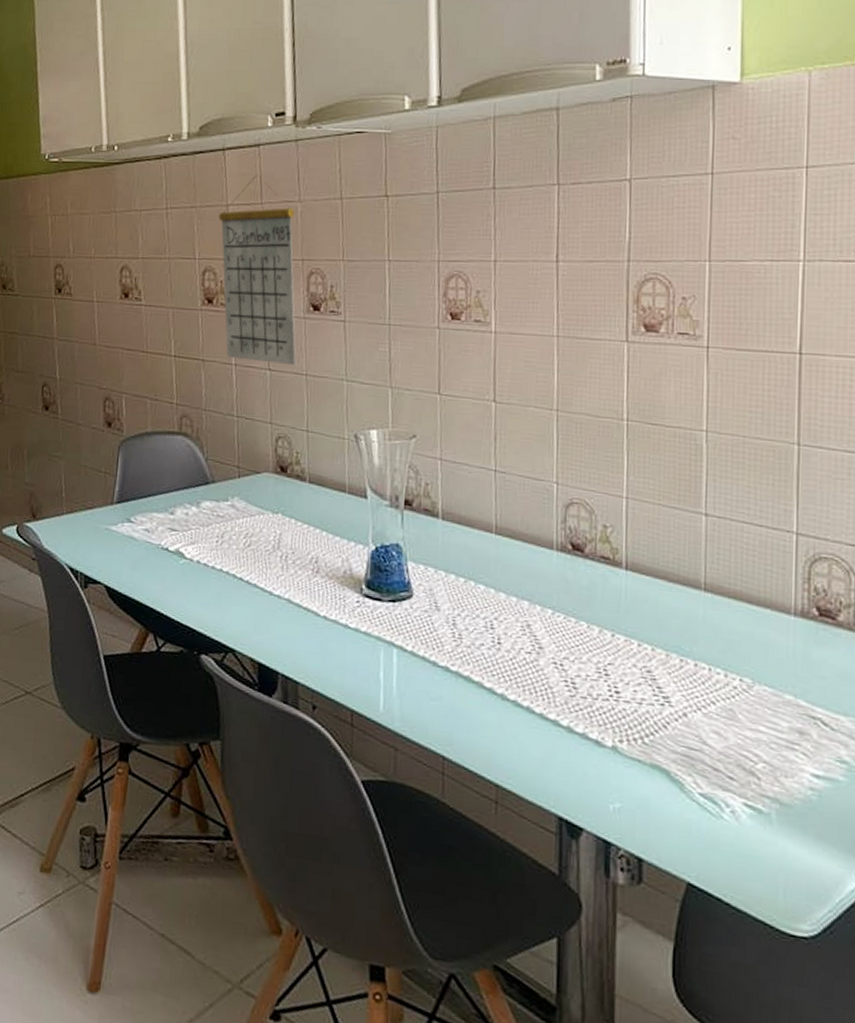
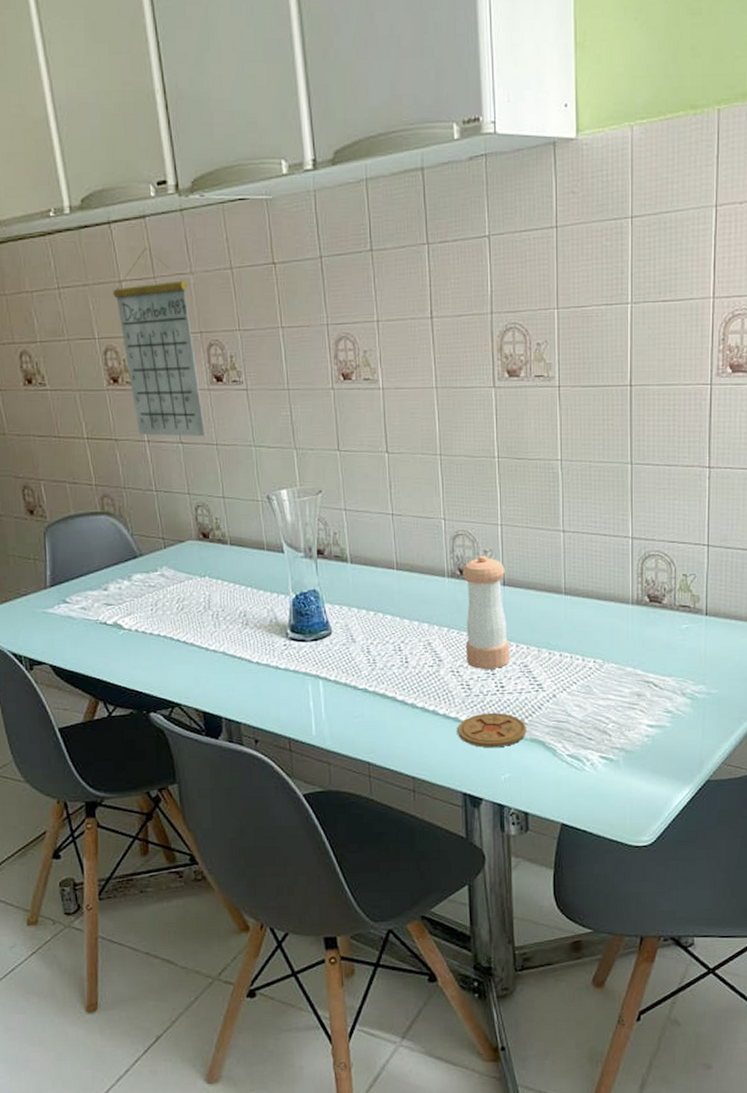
coaster: none [556,720,646,768] -> present [457,712,526,748]
pepper shaker: none [573,530,630,669] -> present [462,555,510,670]

